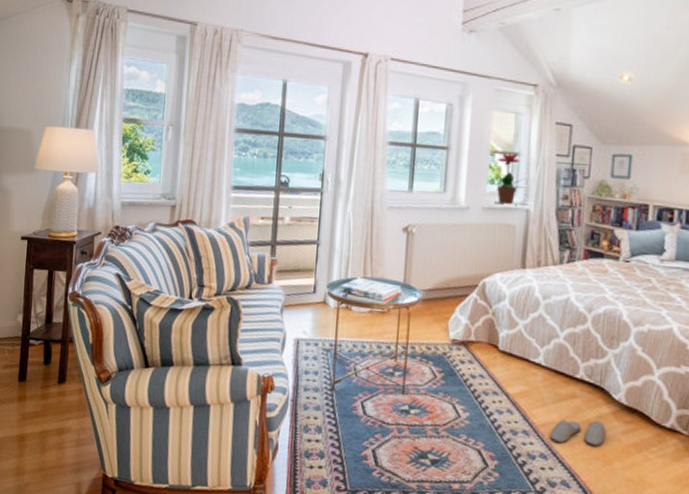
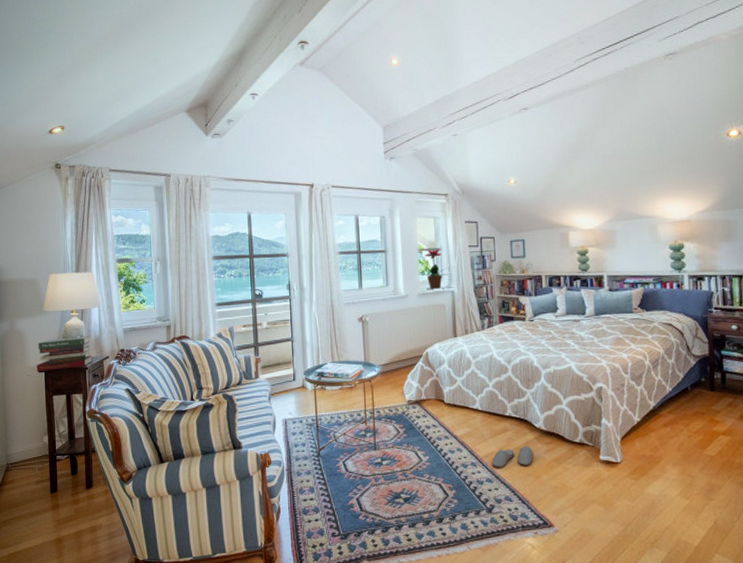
books: none [19,202,82,241] -> present [37,335,92,372]

